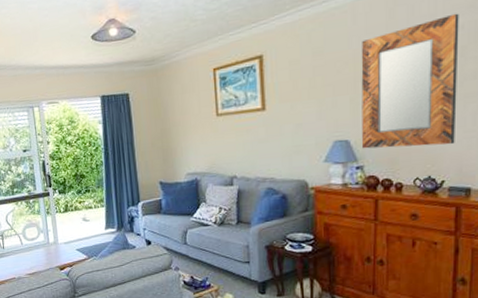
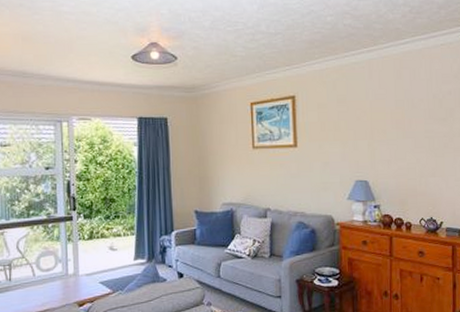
home mirror: present [361,13,459,149] -> none [376,81,449,191]

